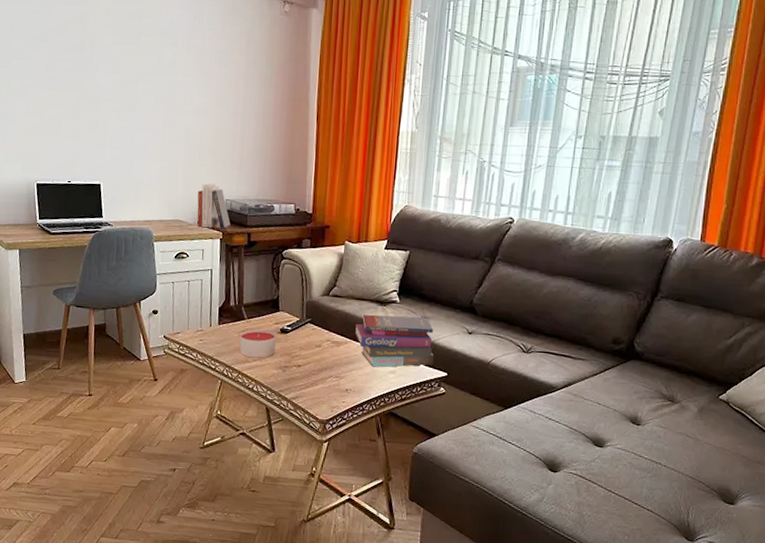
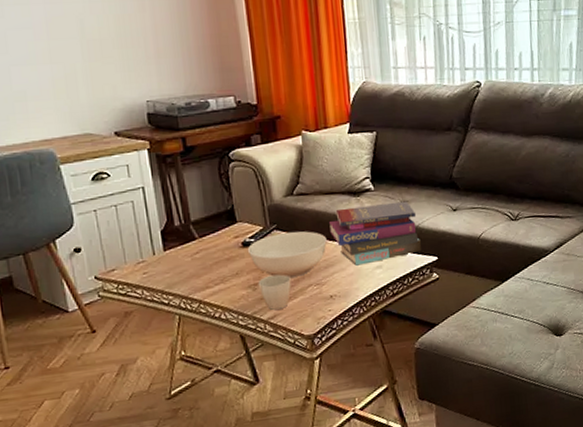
books: present [197,183,231,229] -> none [107,84,158,139]
candle: present [239,330,276,358] -> none [194,247,240,283]
bowl: none [283,326,351,367] -> present [247,231,327,277]
cup: none [287,361,315,392] -> present [258,274,292,310]

